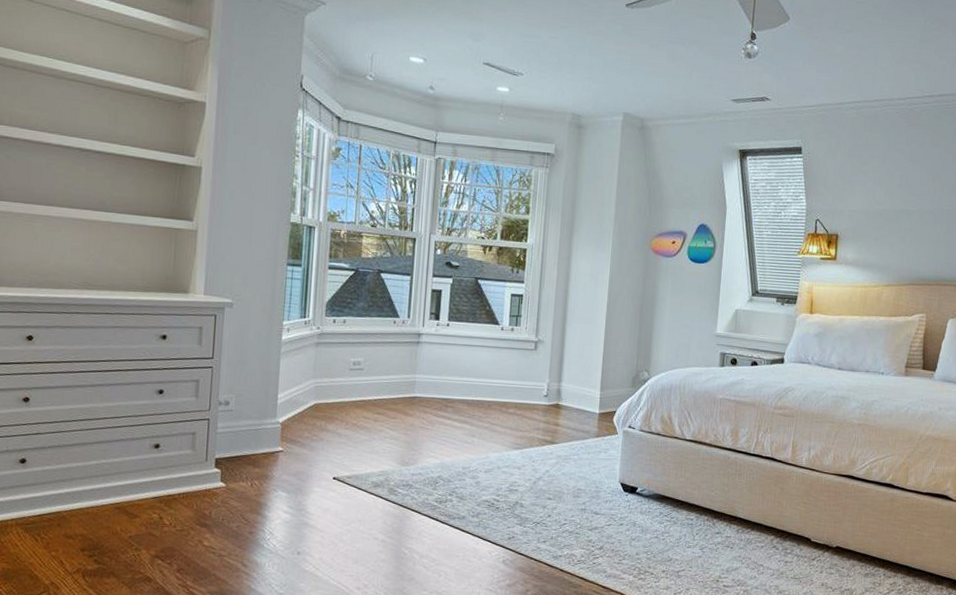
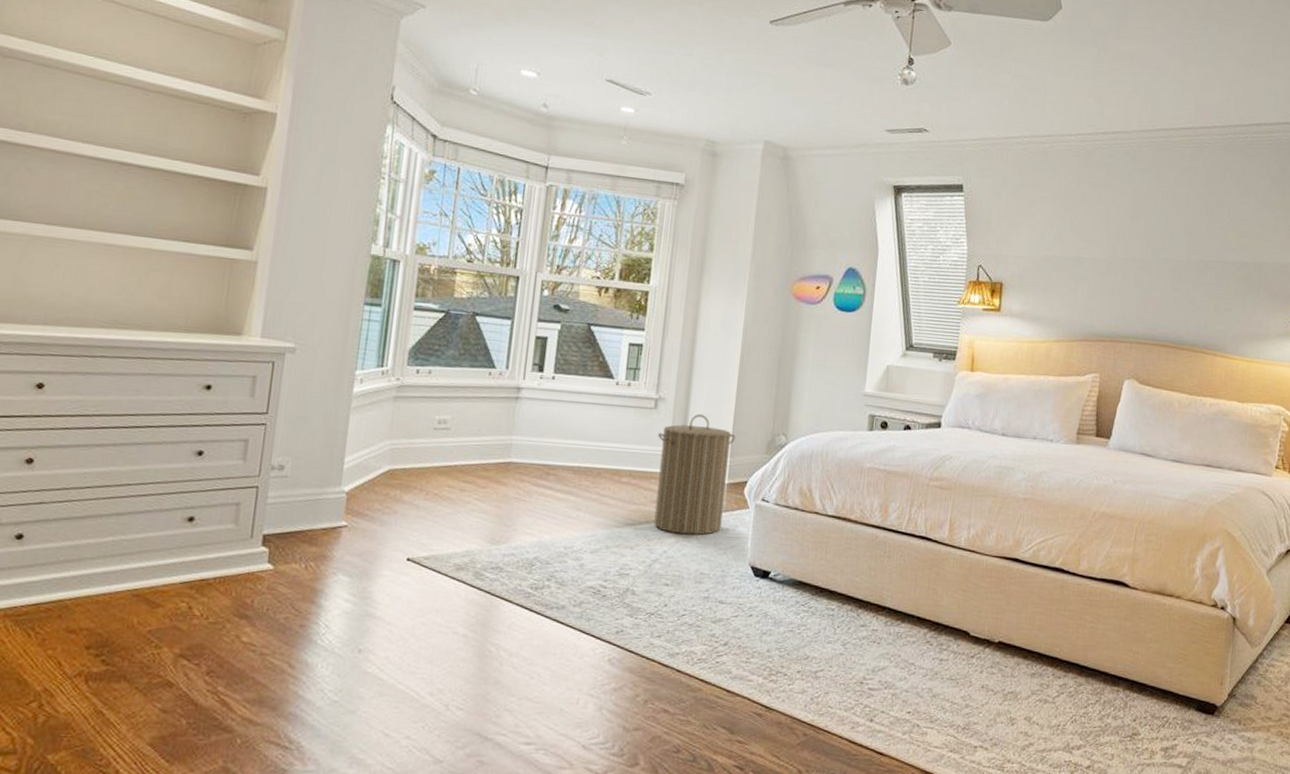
laundry hamper: none [537,353,605,457] -> present [654,413,736,535]

